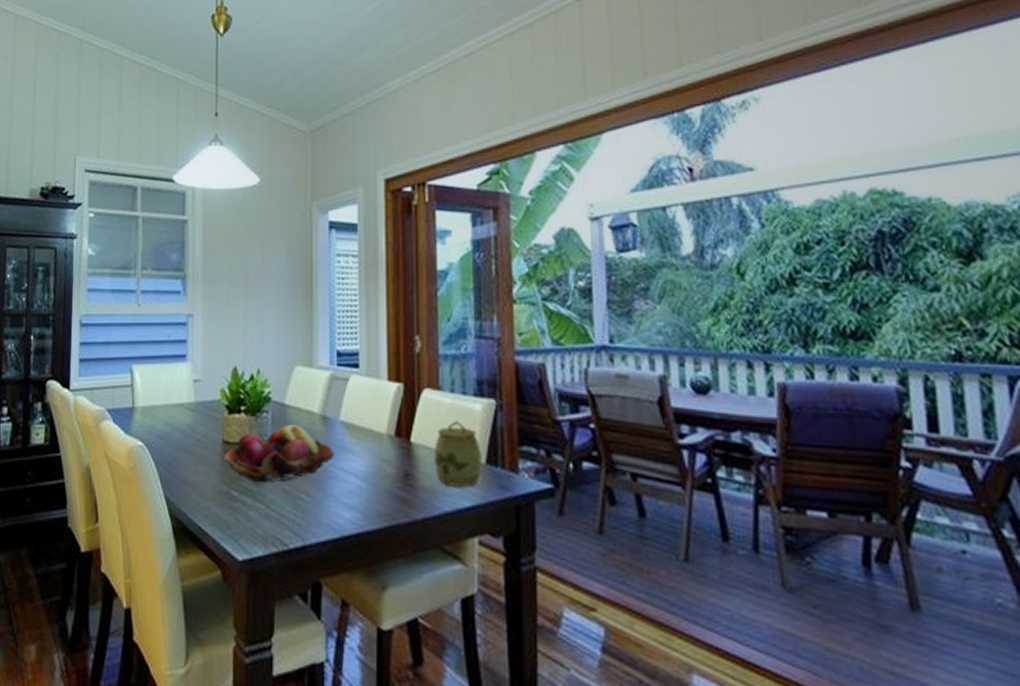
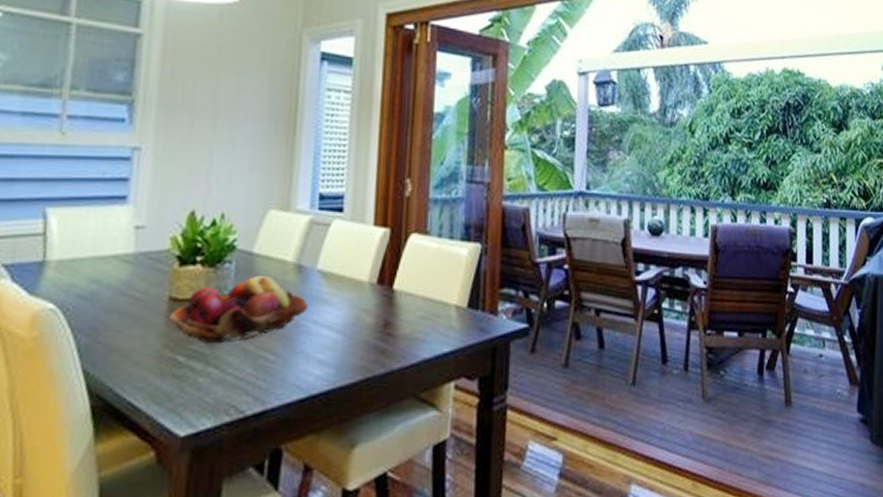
jar: present [434,421,482,487] -> none [416,266,464,332]

